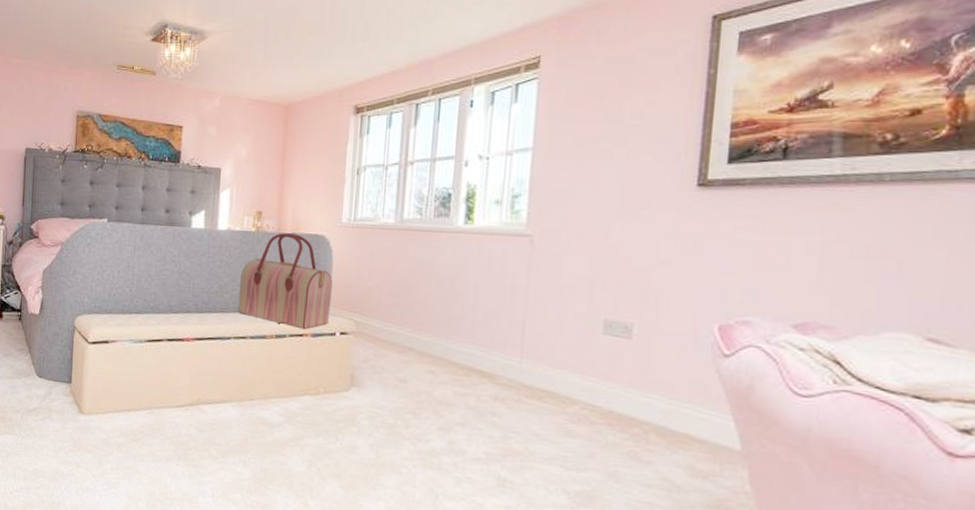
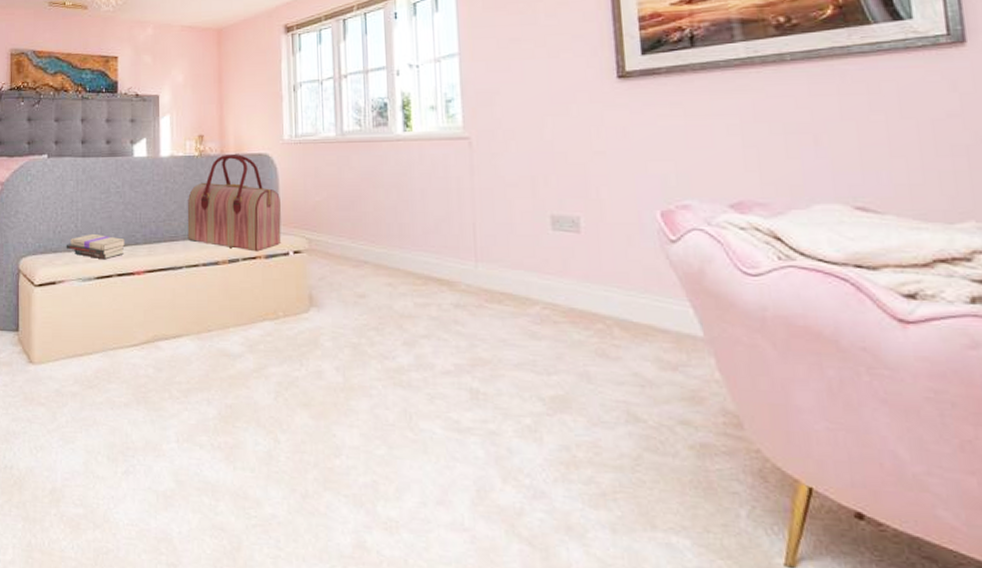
books: none [120,298,177,325] -> present [66,233,125,260]

